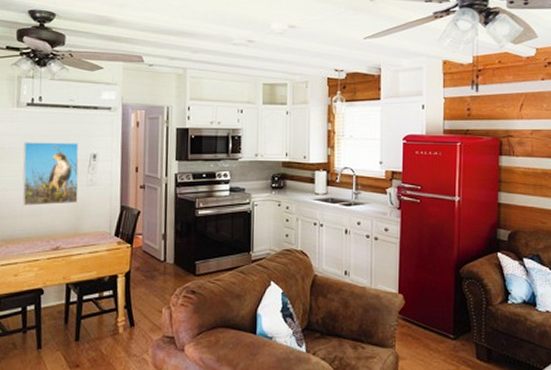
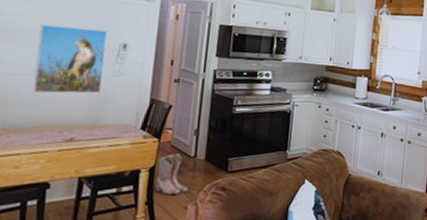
boots: none [131,258,162,299] -> present [154,153,189,195]

